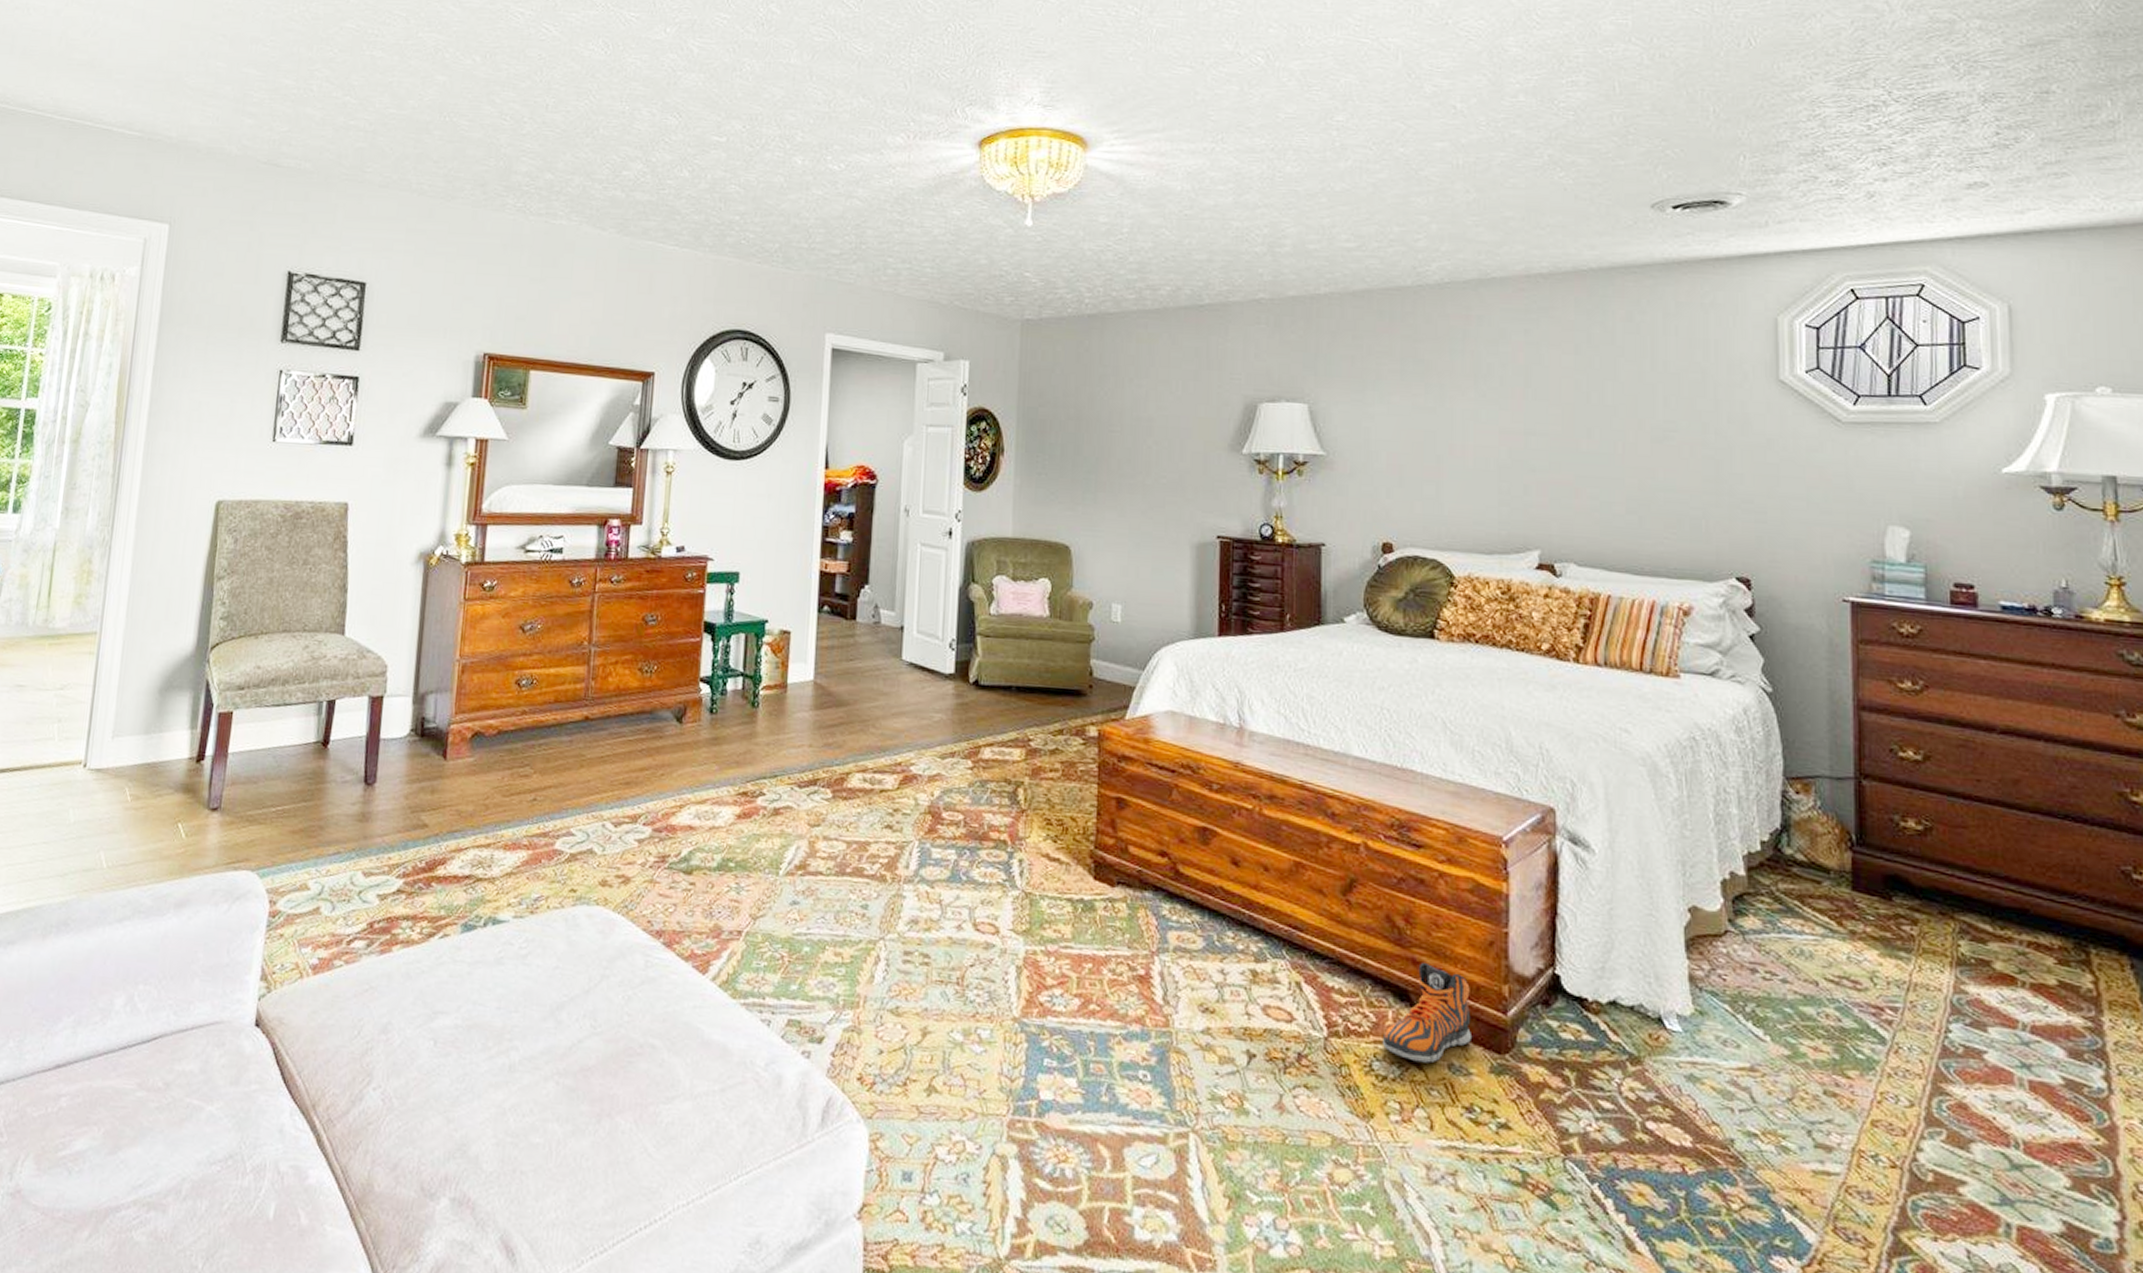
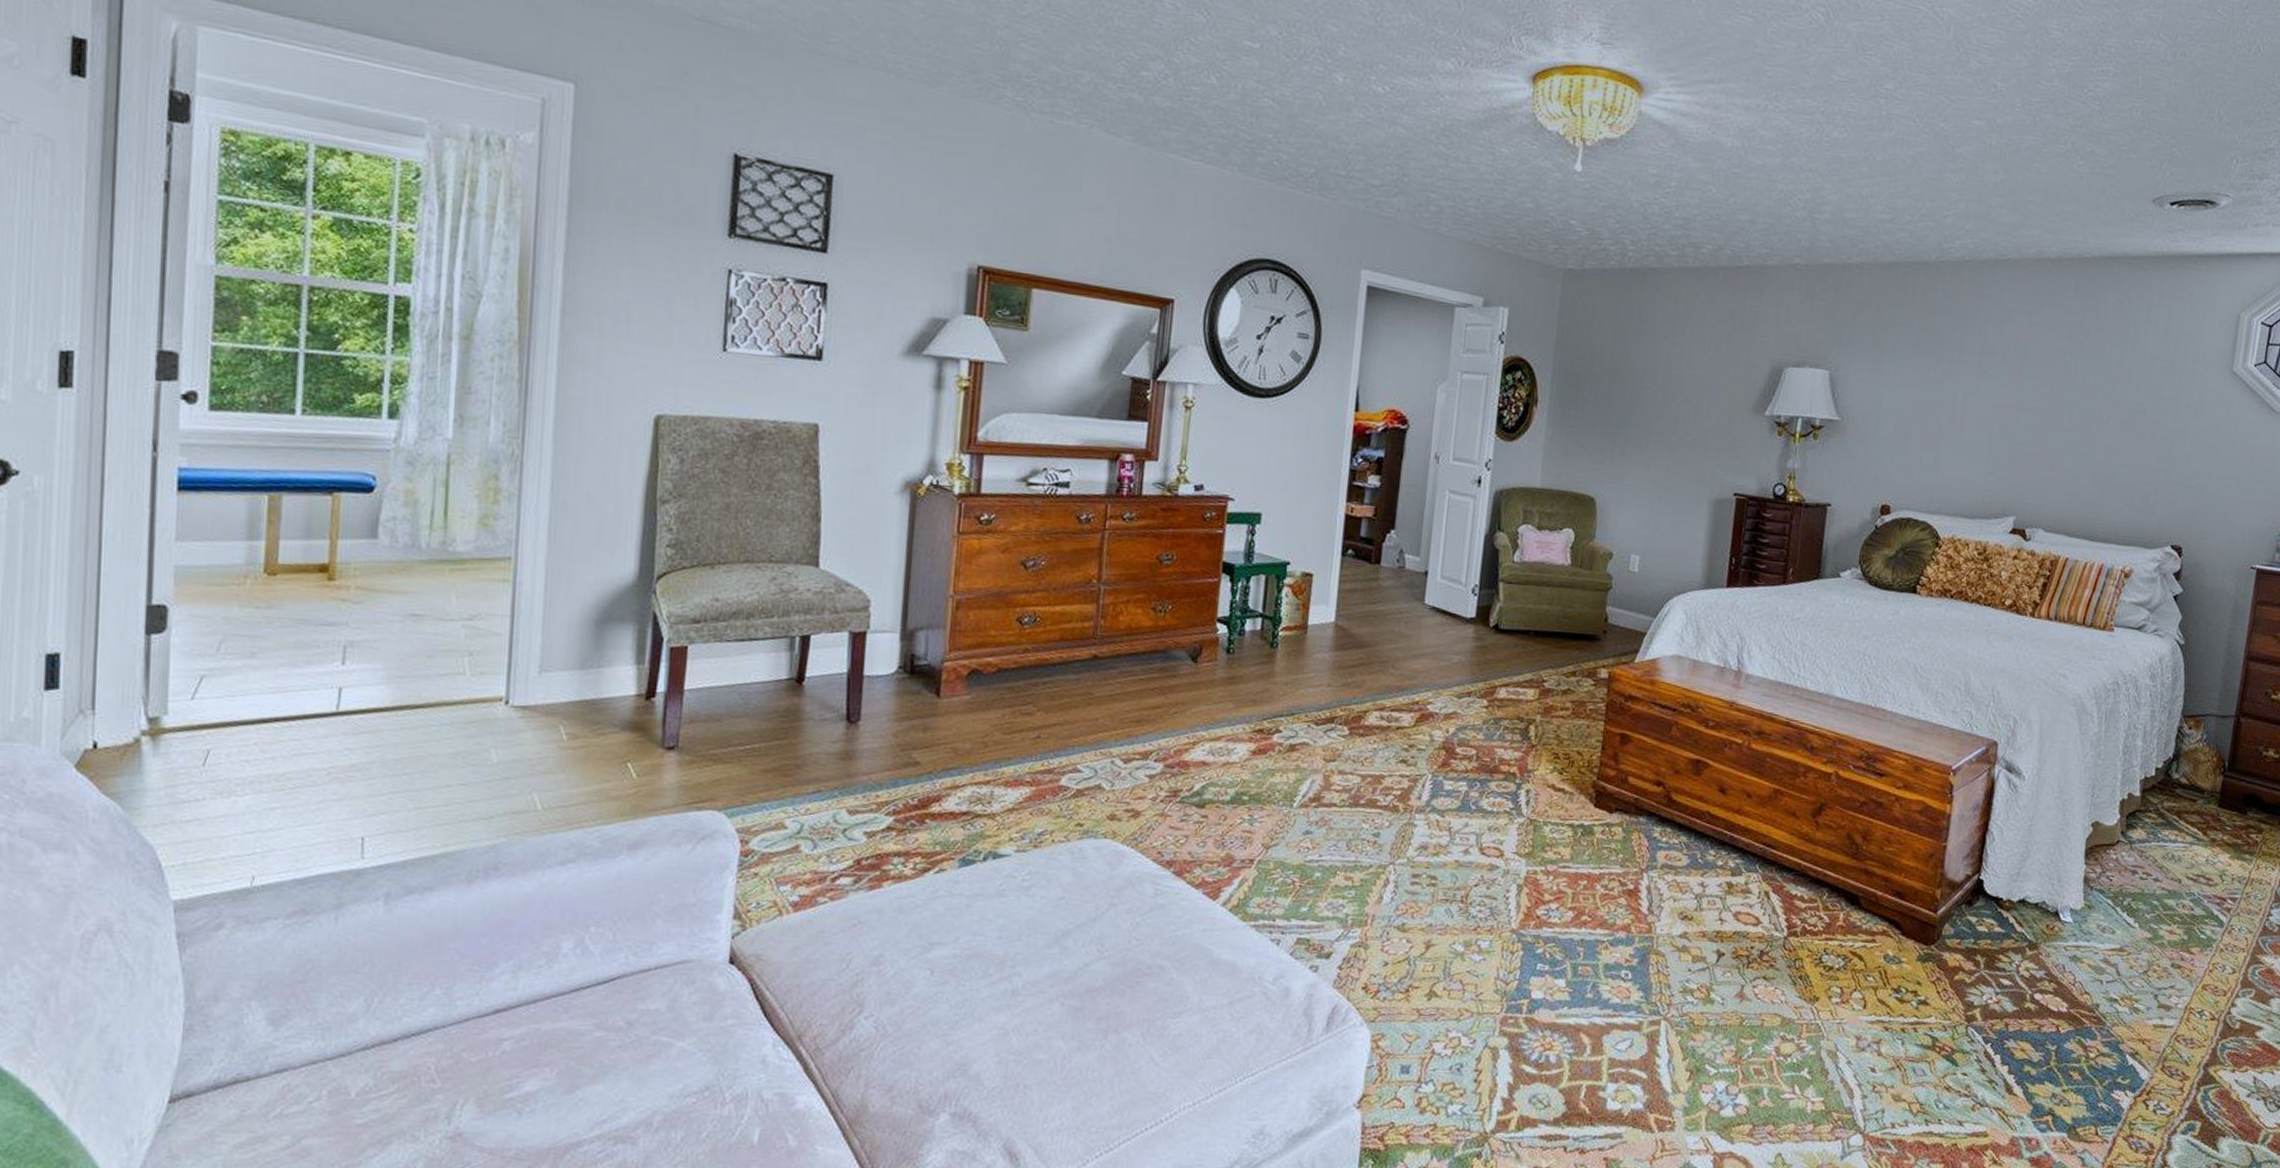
sneaker: present [1382,962,1471,1063] -> none [1832,872,1910,955]

